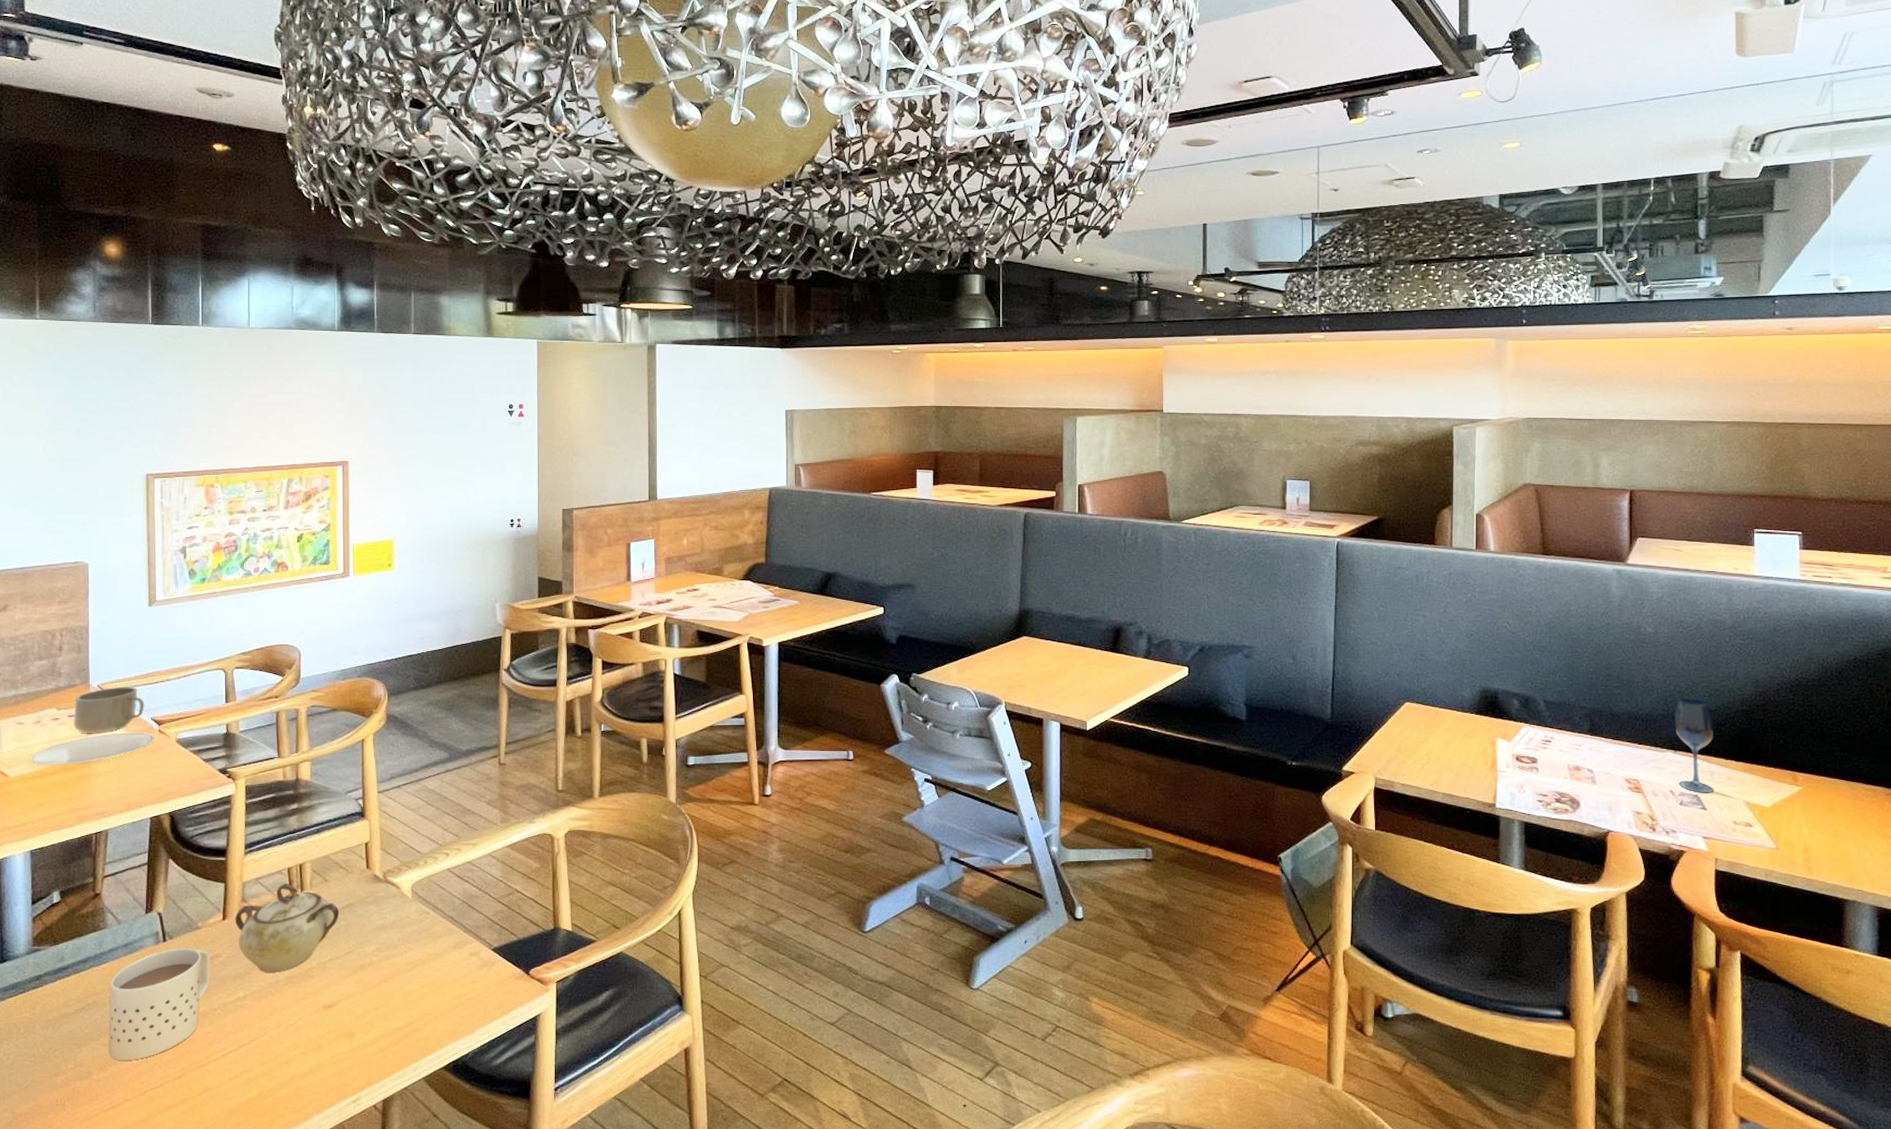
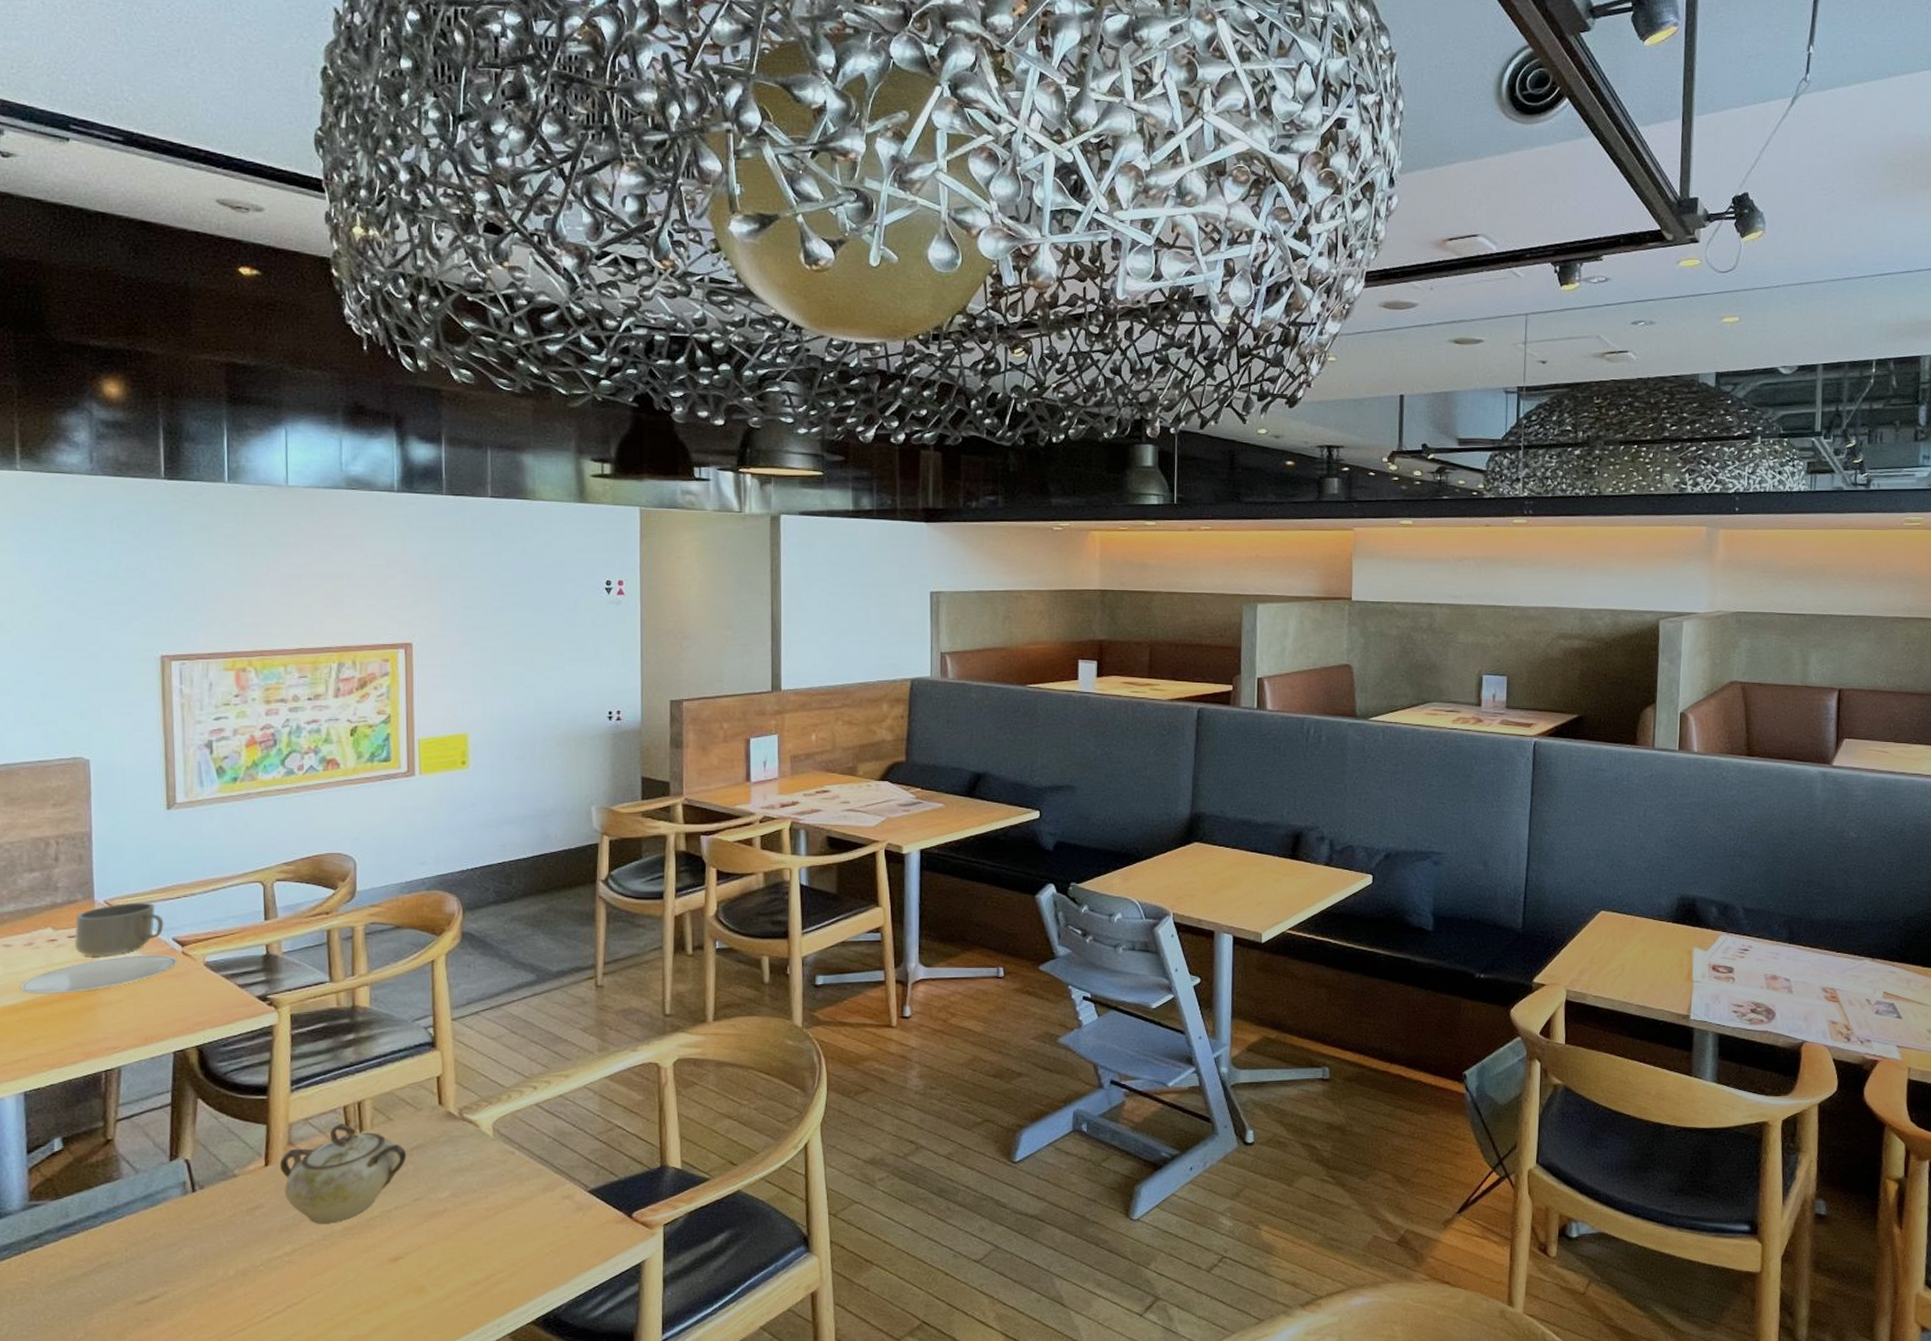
mug: present [109,948,211,1060] -> none [126,1198,251,1327]
wineglass: present [1674,697,1715,793] -> none [1872,904,1913,1002]

